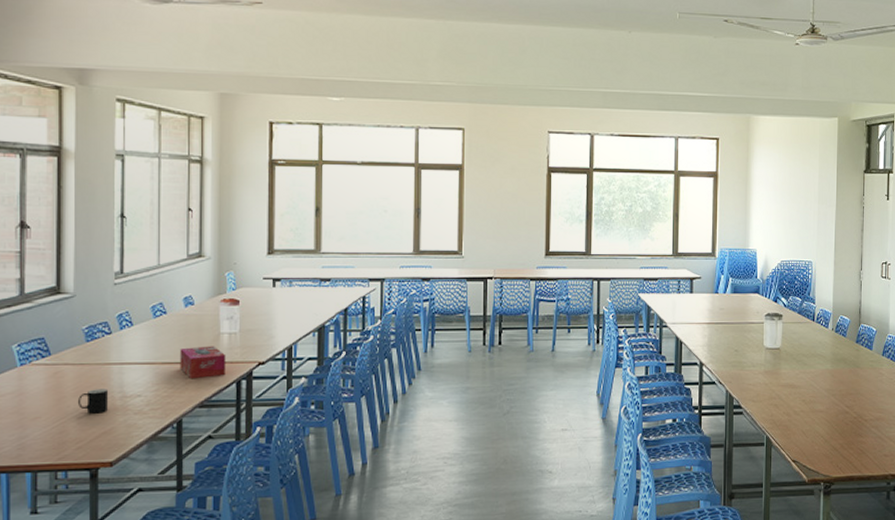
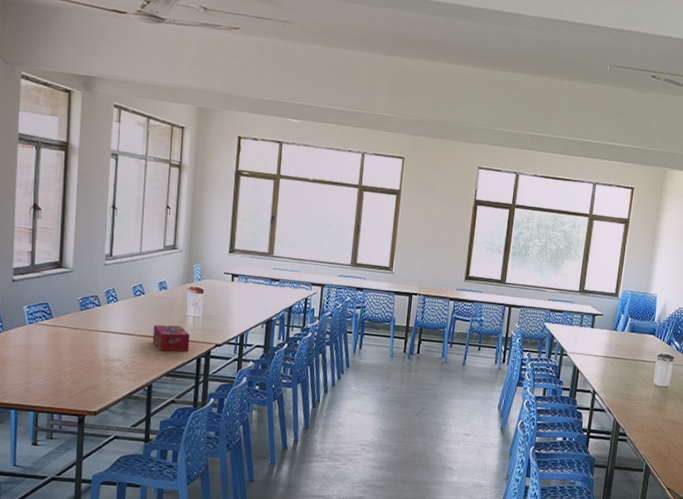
cup: present [78,389,109,414] -> none [72,350,96,371]

